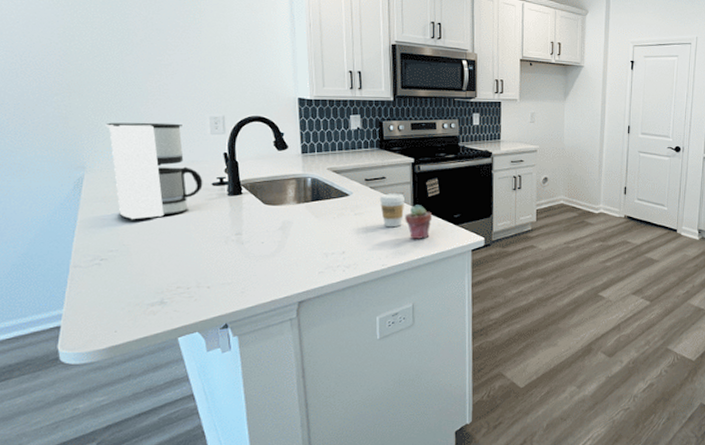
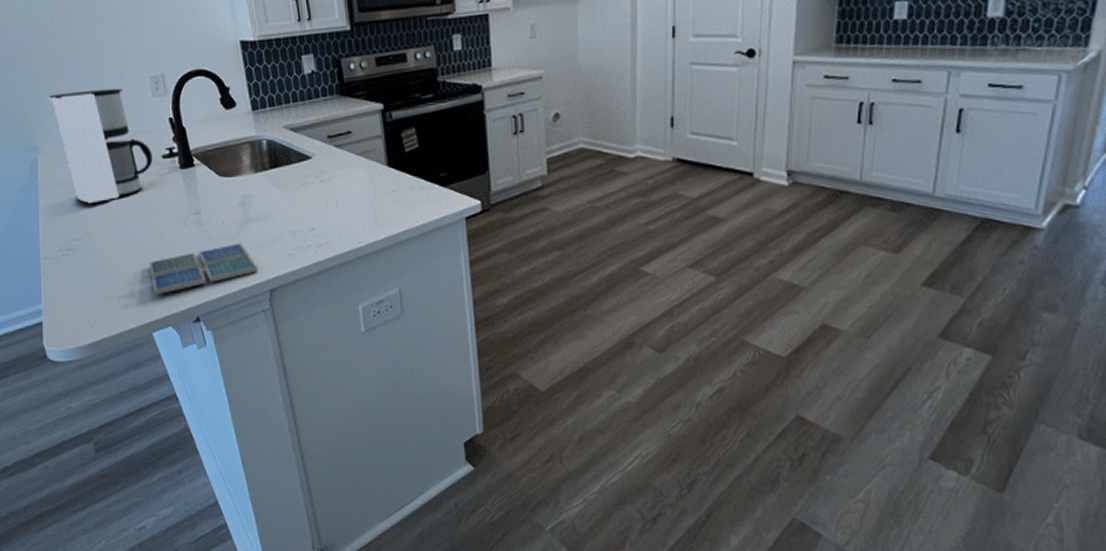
drink coaster: none [184,261,290,304] -> present [148,243,258,296]
coffee cup: present [379,193,405,228] -> none [347,151,378,195]
potted succulent: present [405,205,433,239] -> none [380,163,413,208]

